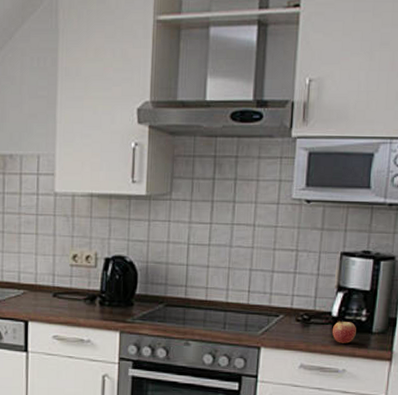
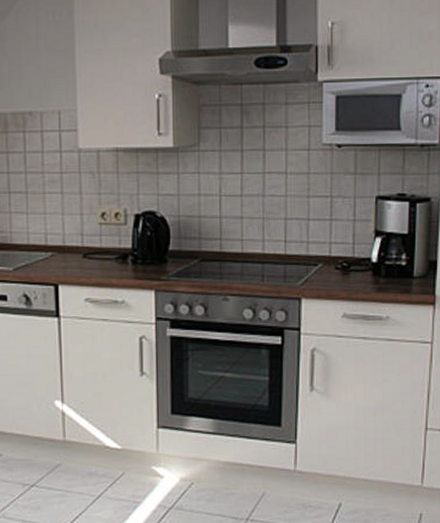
fruit: present [332,320,356,343] -> none [374,266,397,290]

